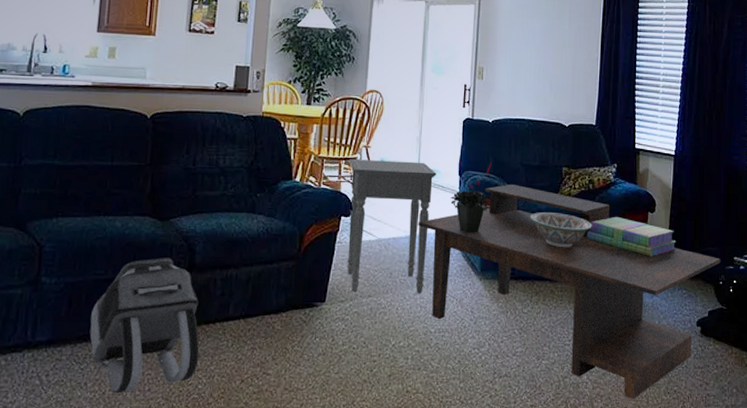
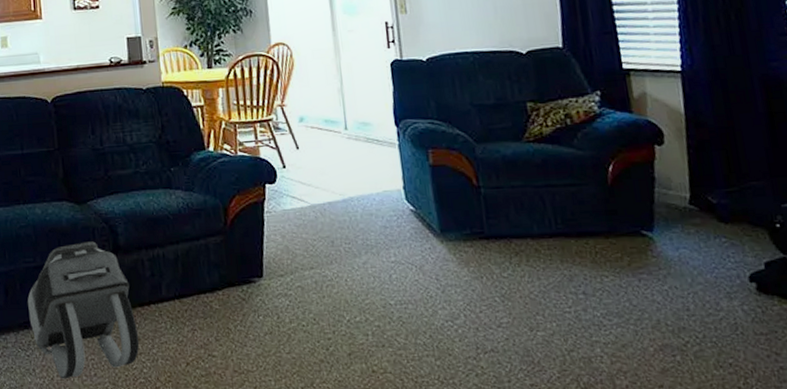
side table: present [347,159,437,294] -> none [264,115,374,264]
coffee table: present [418,184,721,399] -> none [355,128,774,375]
potted plant: present [451,161,491,233] -> none [390,107,440,190]
decorative bowl: present [530,212,592,248] -> none [493,157,579,198]
stack of books: present [586,216,676,257] -> none [572,154,702,200]

